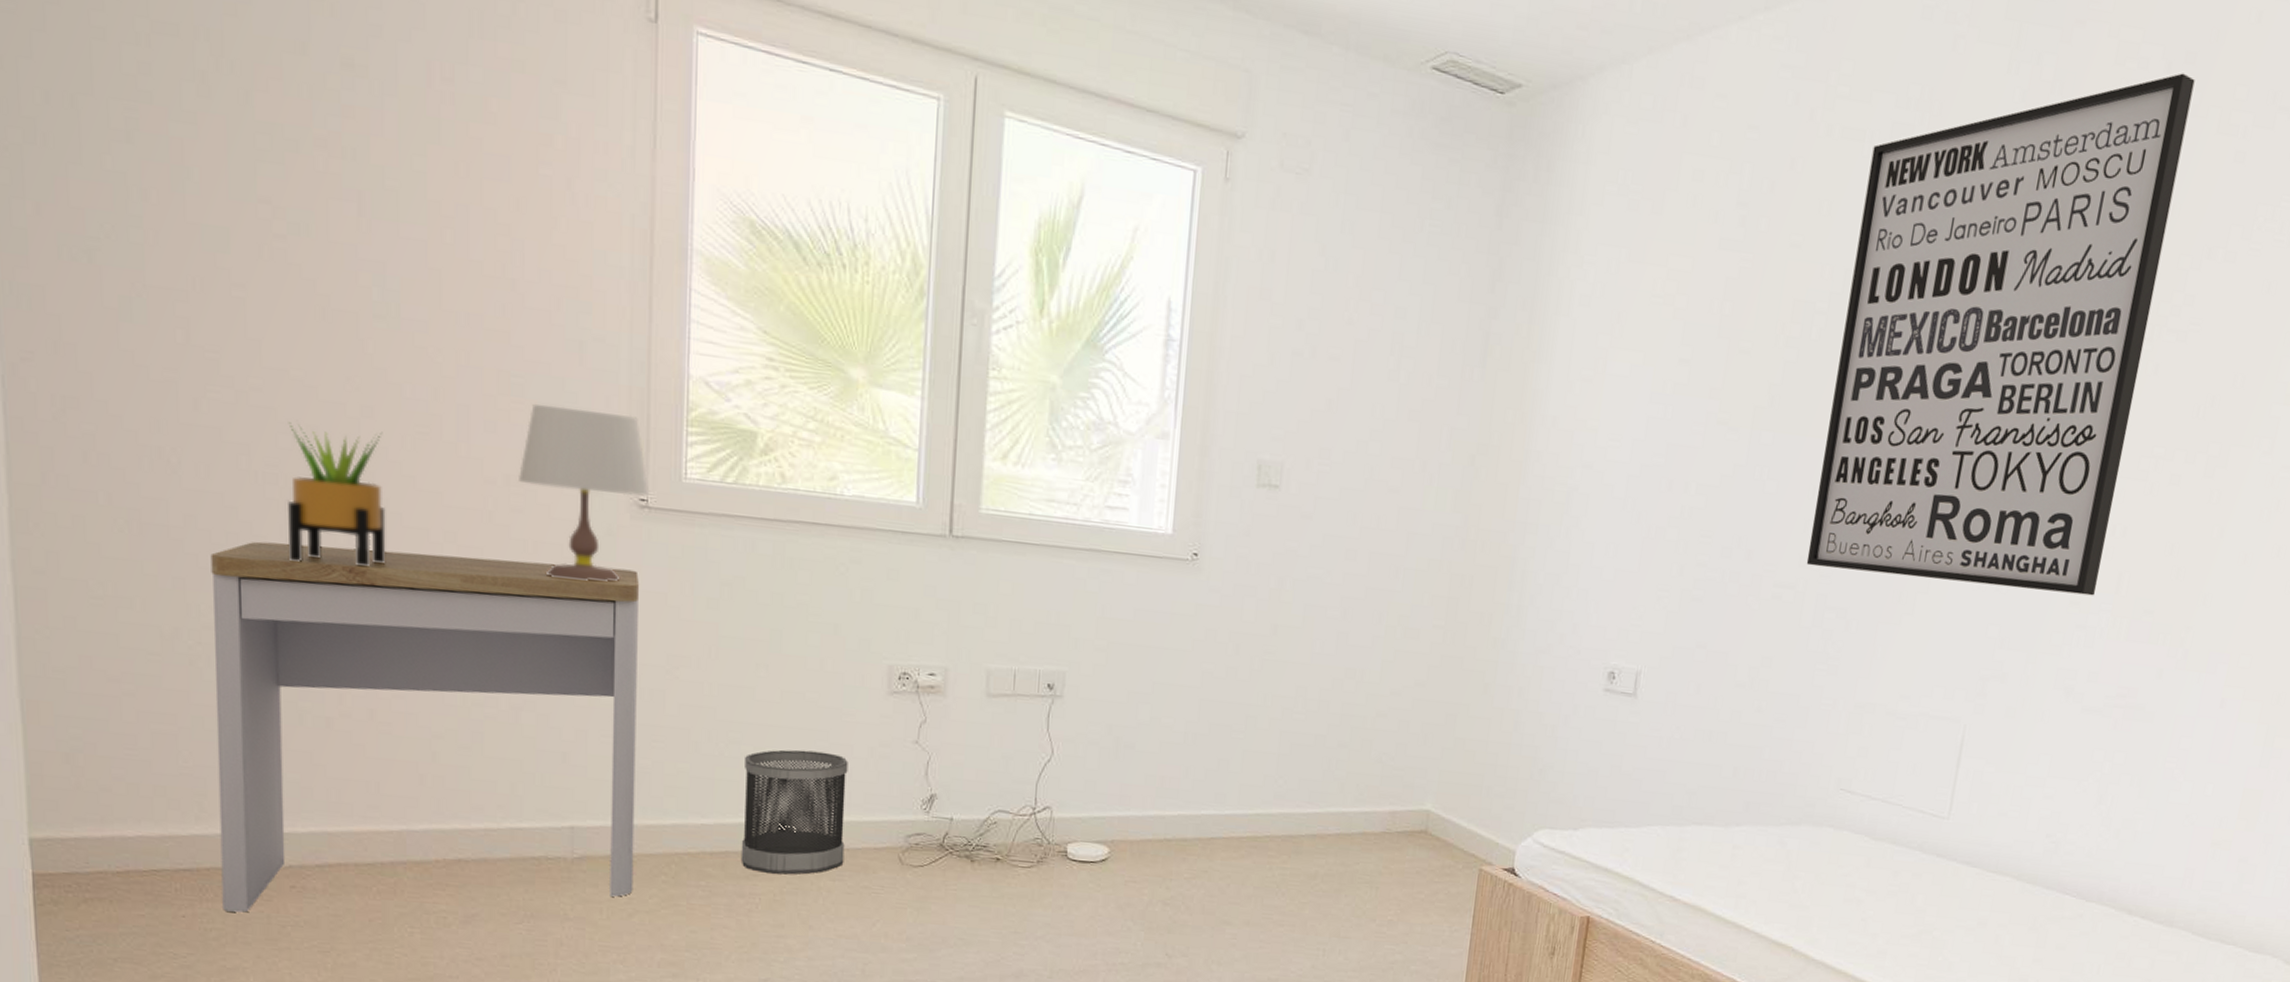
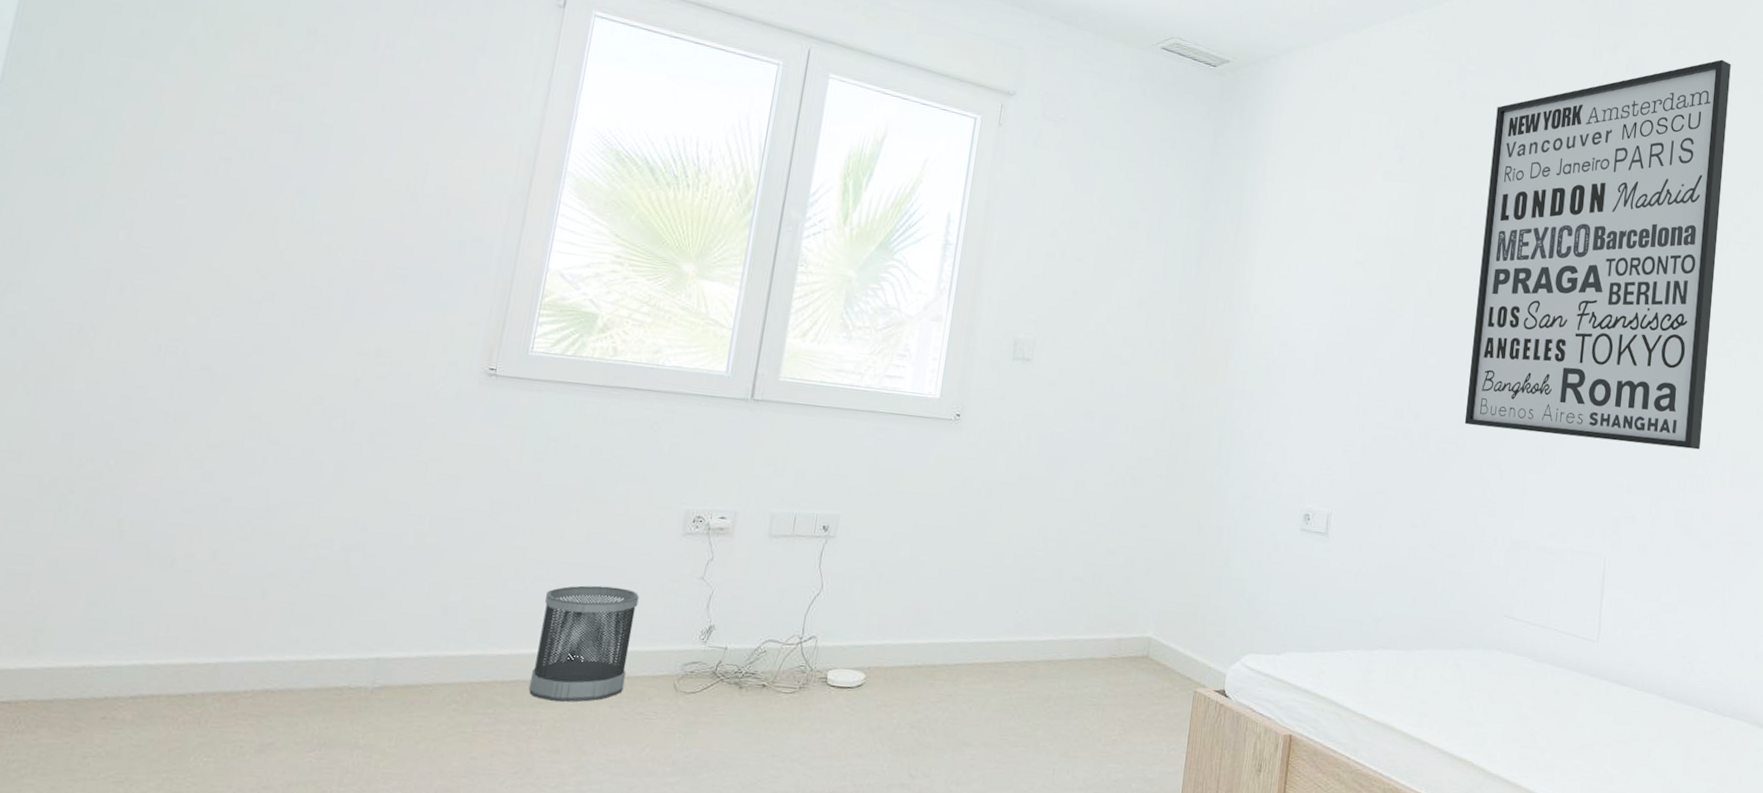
desk: present [210,541,639,913] -> none [30,403,478,744]
potted plant: present [288,422,386,567] -> none [172,304,279,426]
table lamp: present [519,403,649,582] -> none [388,290,500,438]

